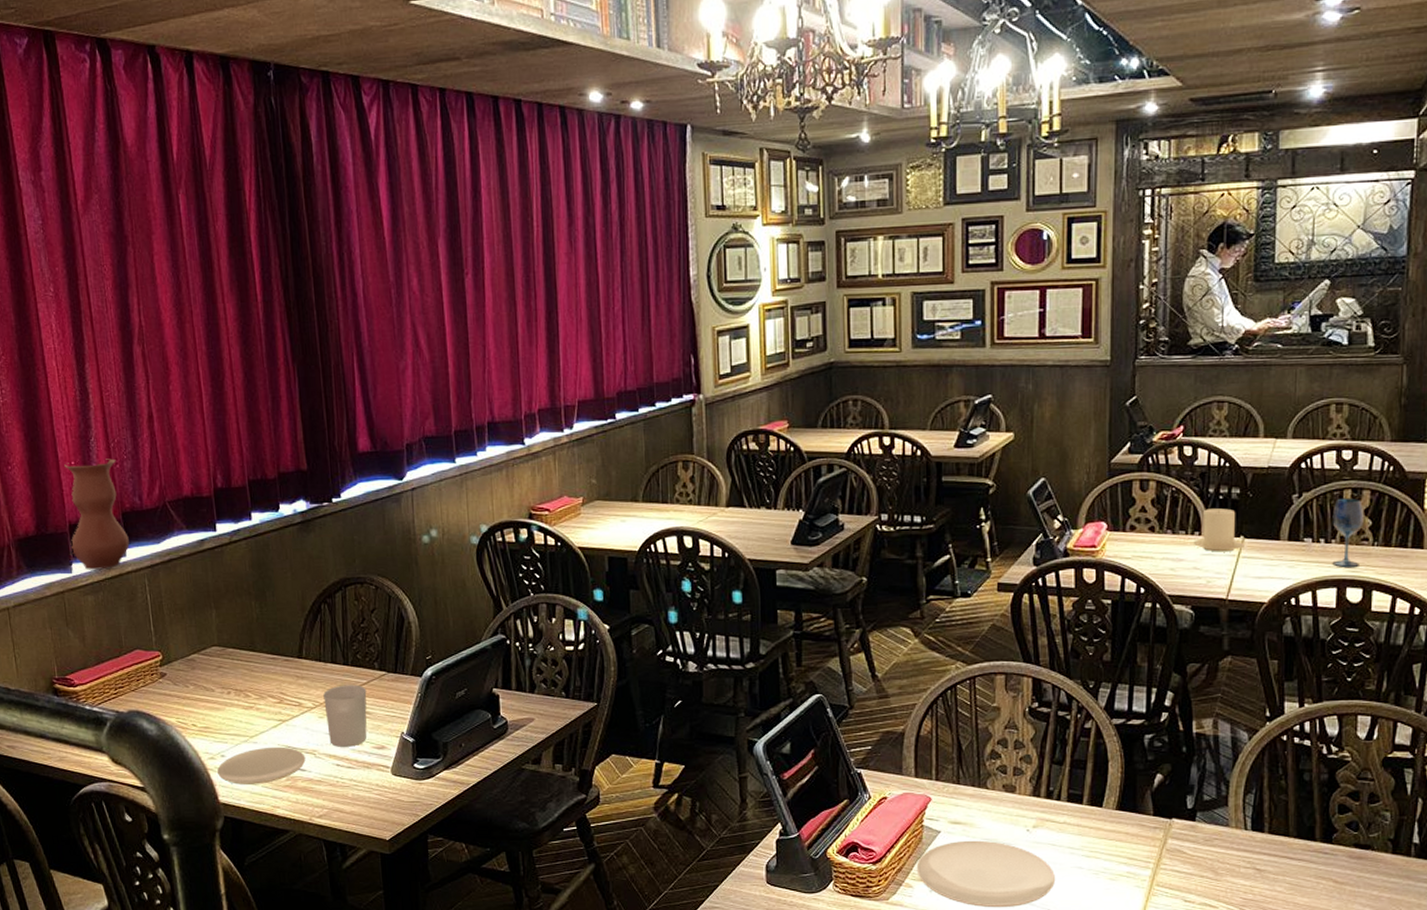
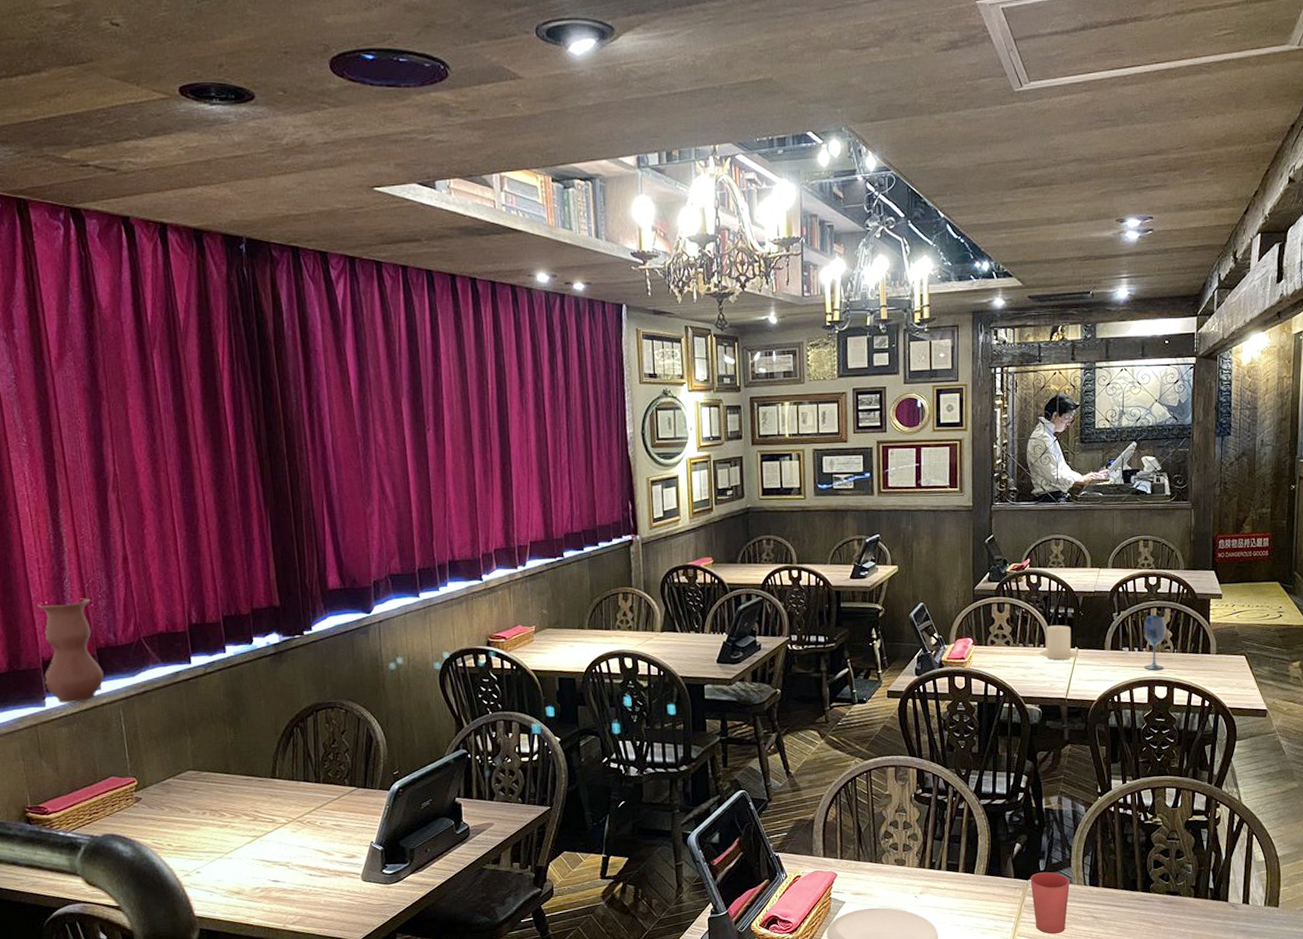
plate: present [217,746,306,784] -> none [193,861,280,898]
candle holder: present [323,684,367,747] -> none [296,800,339,858]
cup: none [1174,810,1226,887] -> present [1030,871,1070,934]

